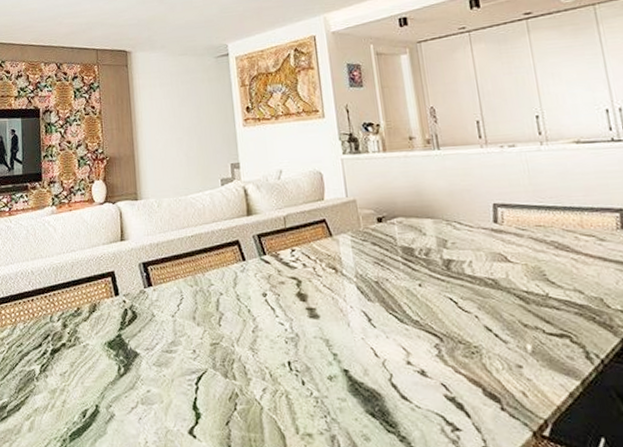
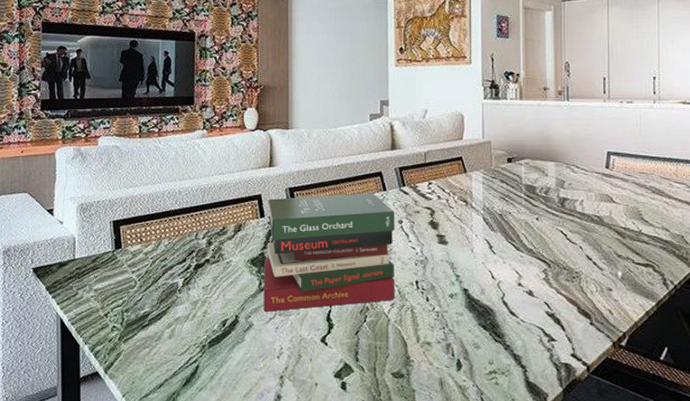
books: none [121,264,266,400] -> present [263,193,395,312]

